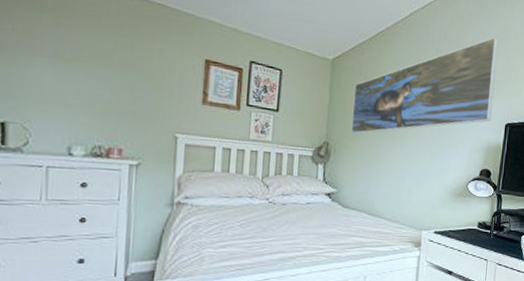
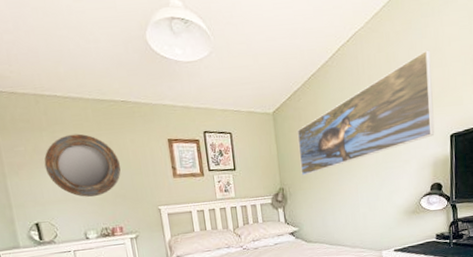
home mirror: none [34,24,139,106] -> present [44,133,121,197]

